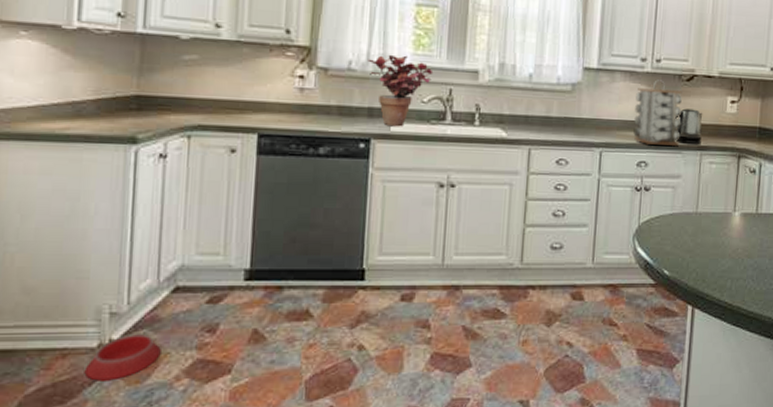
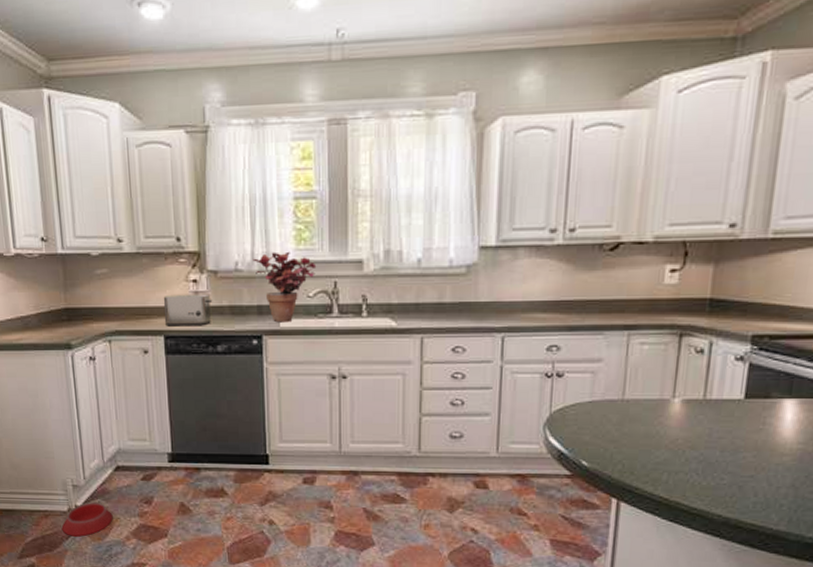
toaster: none [260,89,320,126] -> present [163,294,213,326]
spice rack: present [633,80,682,147] -> none [542,252,604,328]
kettle: present [674,108,703,145] -> none [594,283,632,324]

